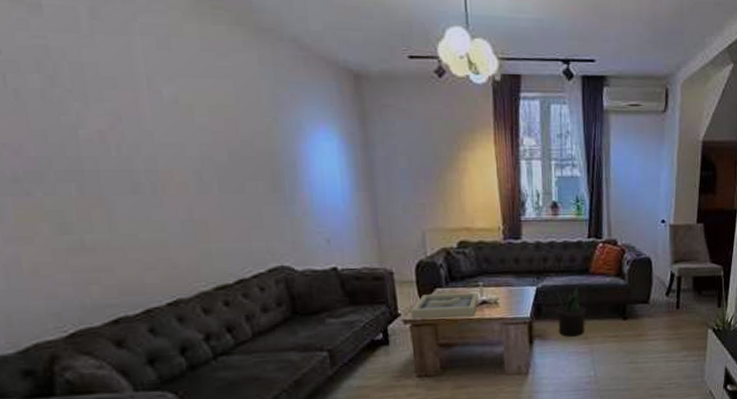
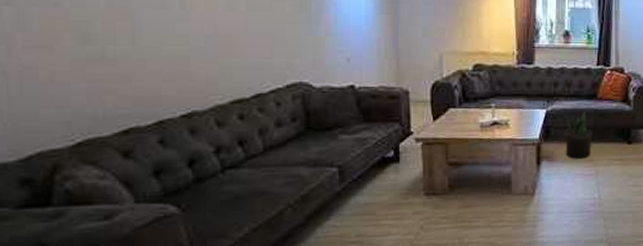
decorative tray: present [410,292,479,319] -> none [423,113,490,138]

